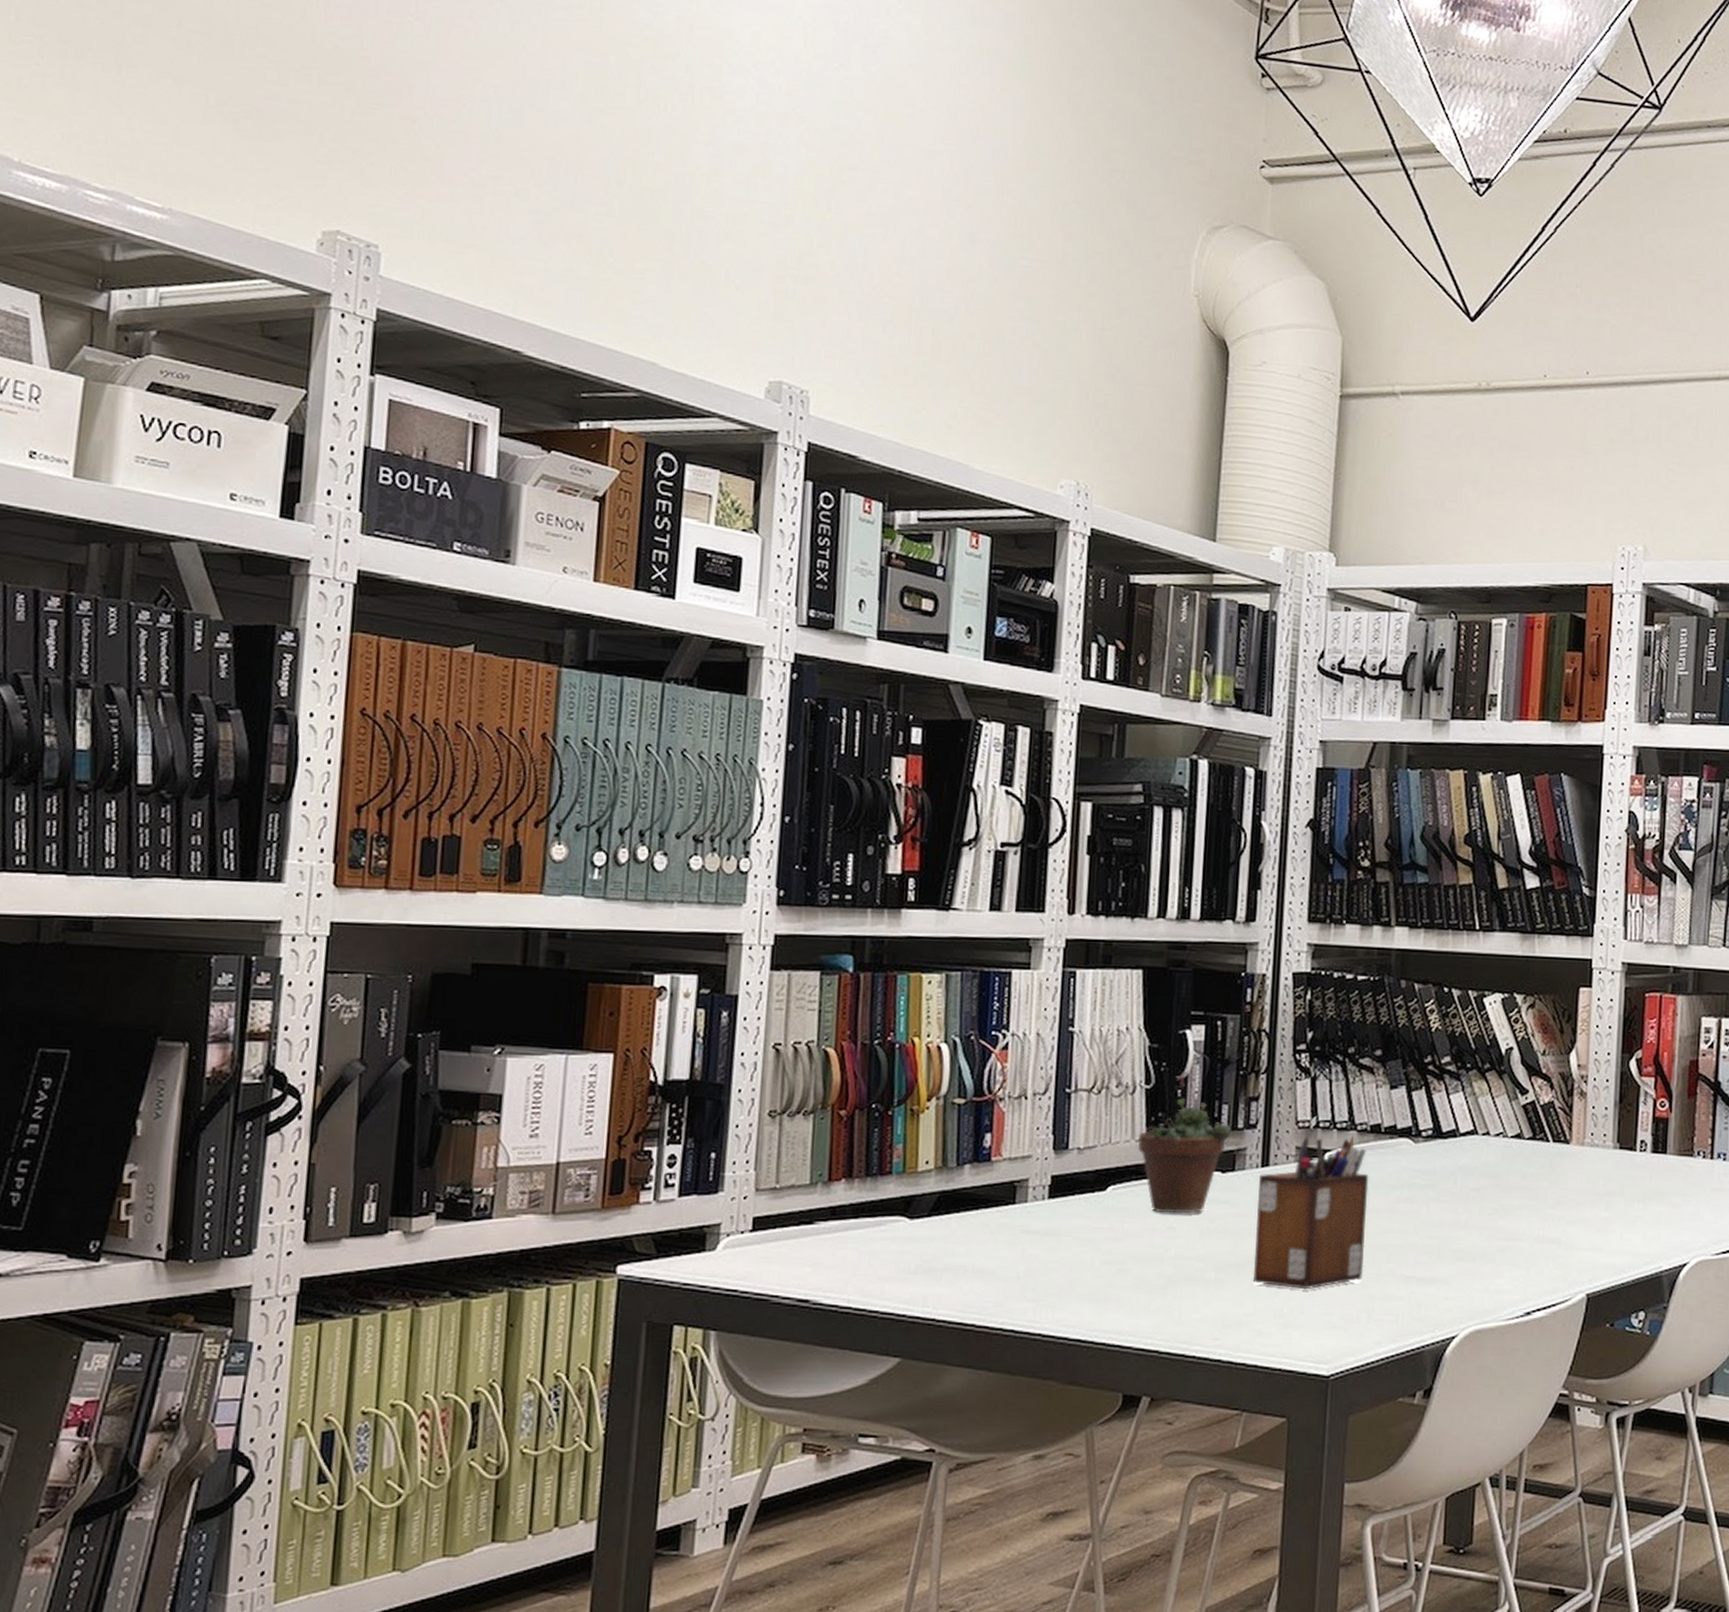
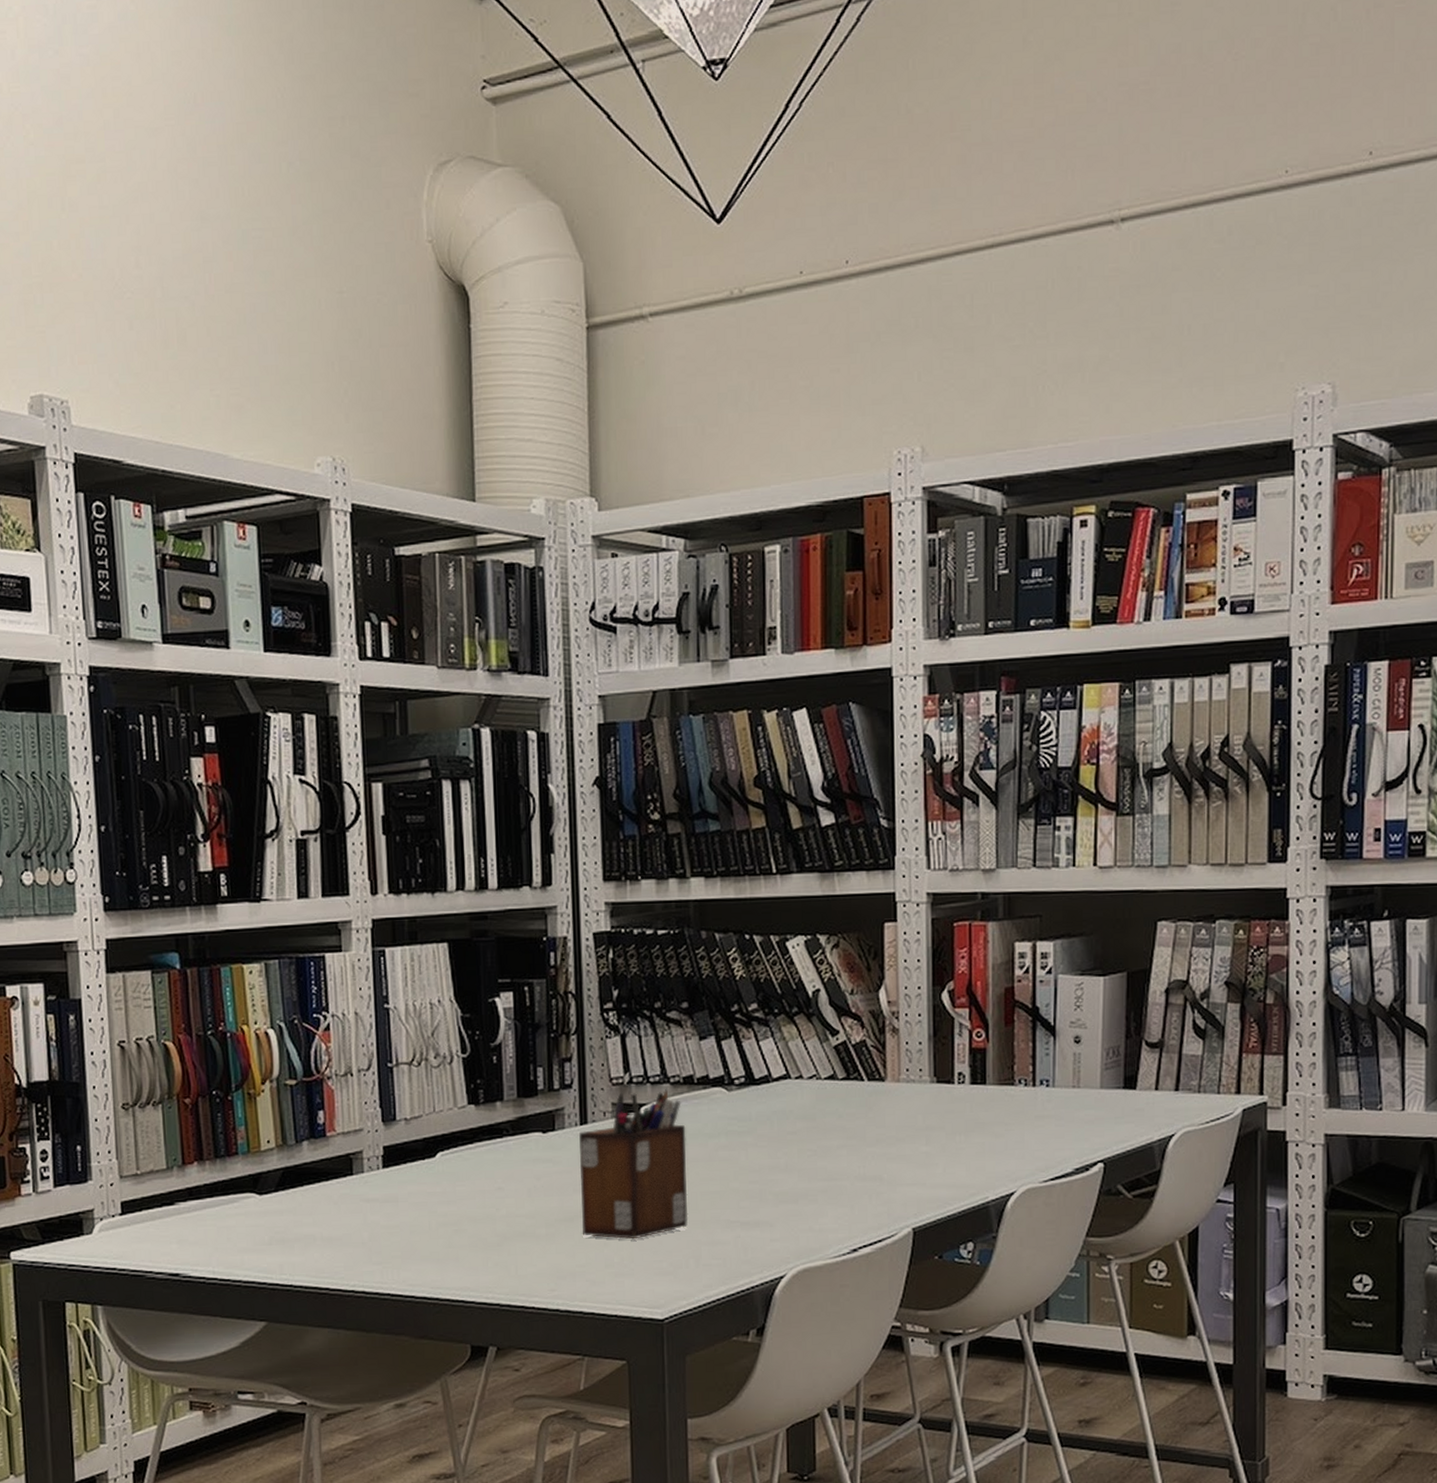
succulent plant: present [1137,1072,1231,1214] -> none [460,1039,547,1175]

